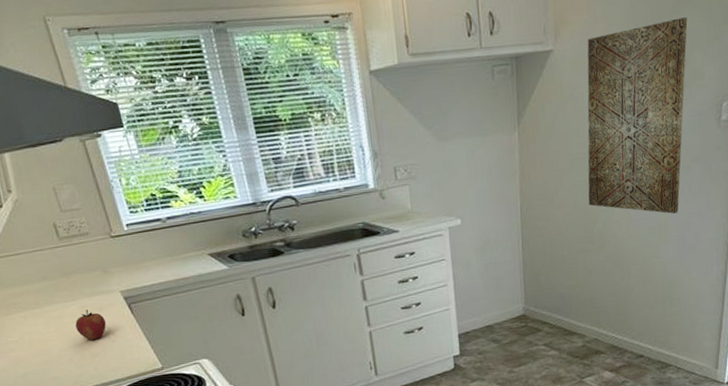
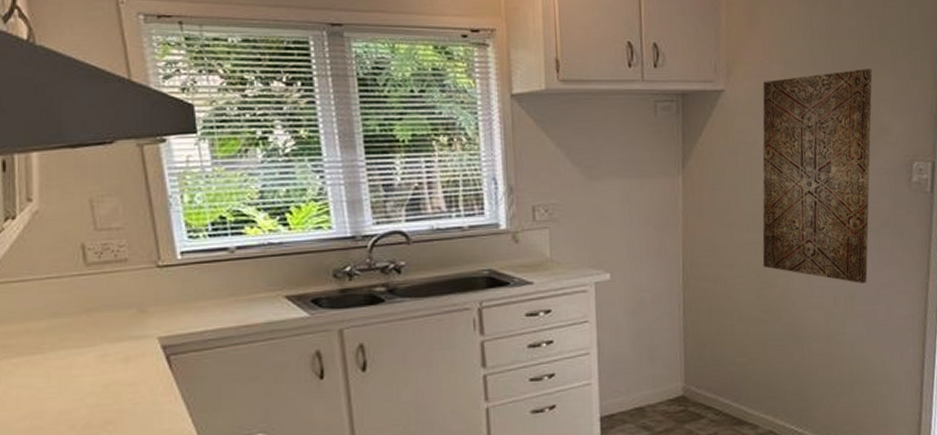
apple: present [75,310,106,341] -> none [87,360,131,402]

